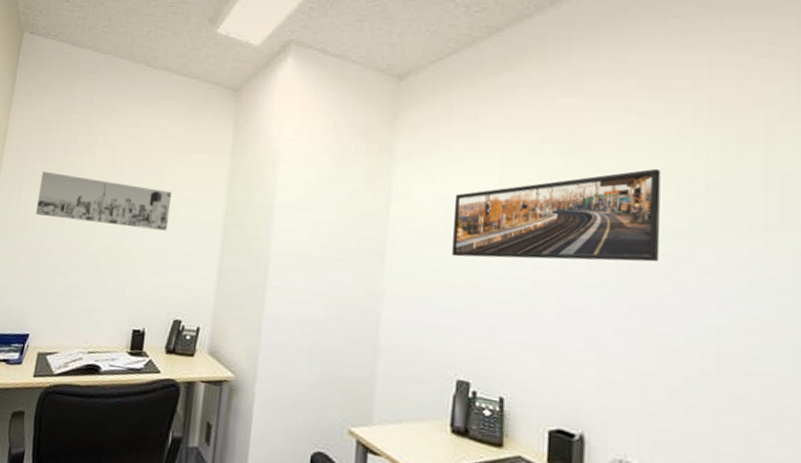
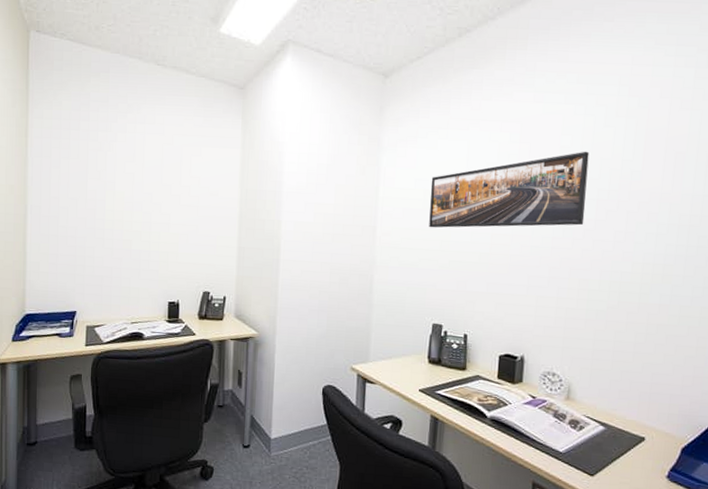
wall art: present [36,172,172,231] -> none [67,168,192,217]

